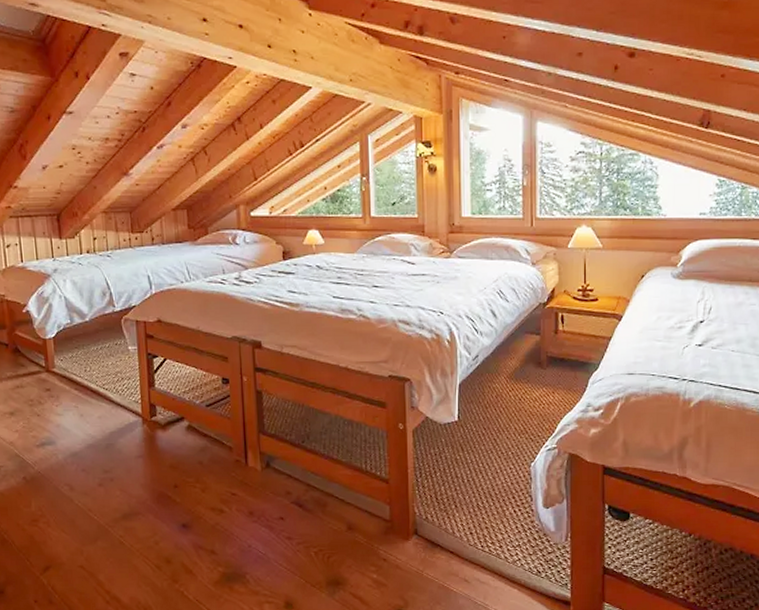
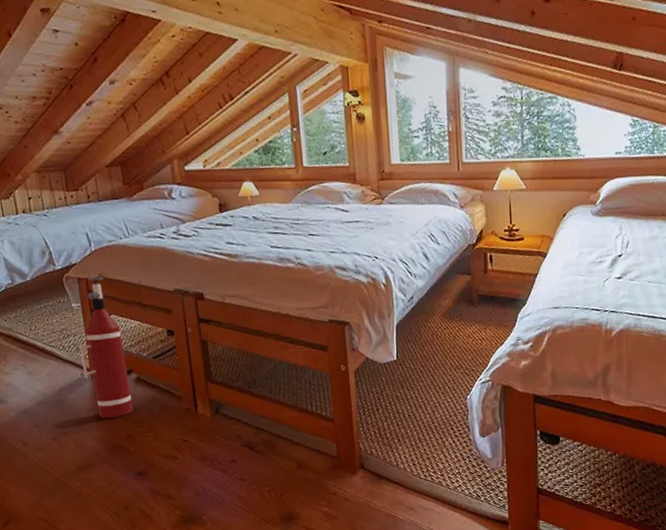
fire extinguisher: none [128,320,183,467] -> present [75,276,134,419]

